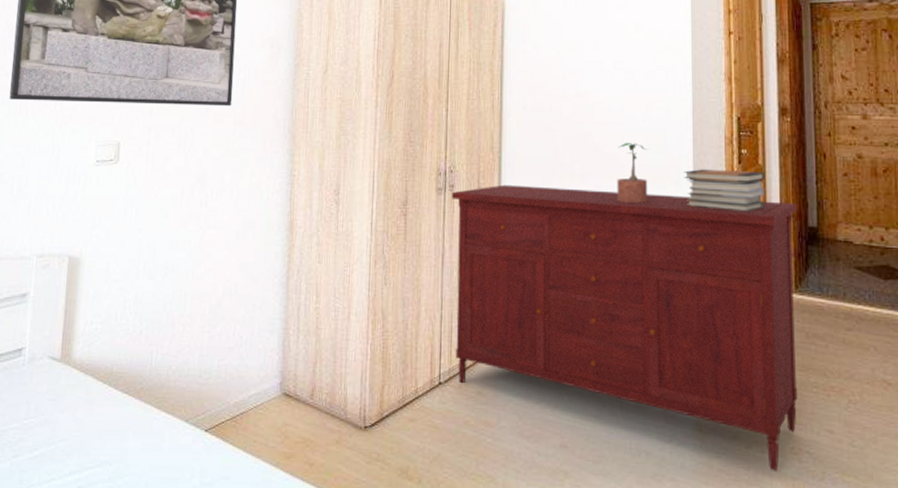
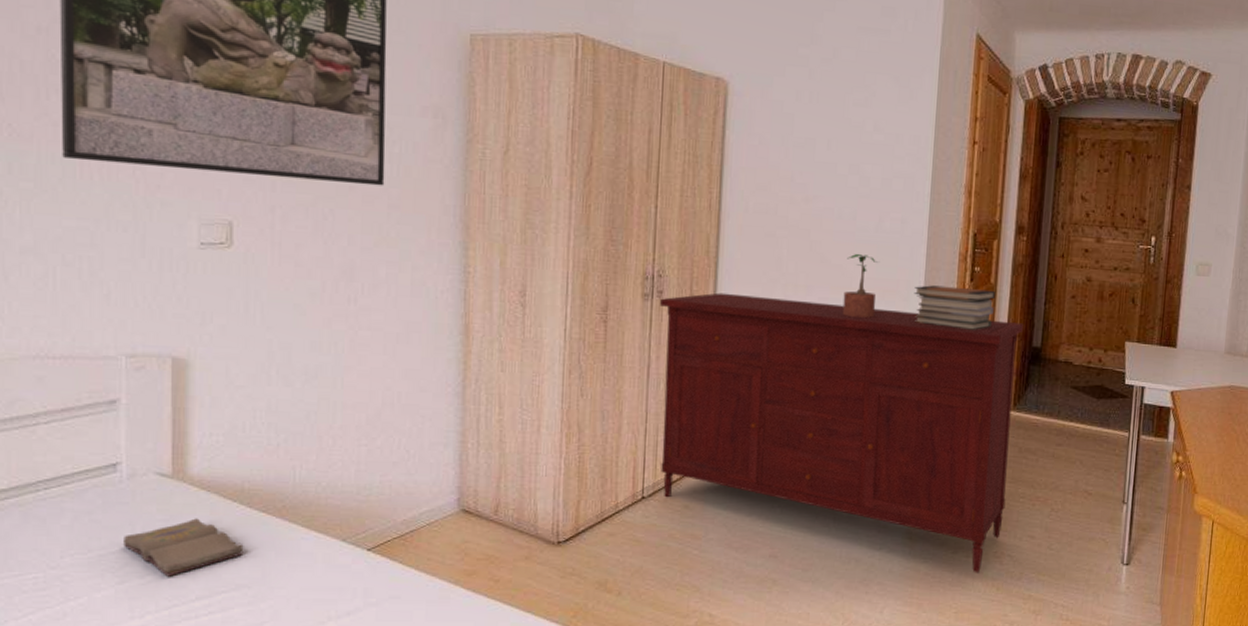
diary: none [20,398,109,452] -> present [124,518,244,577]

